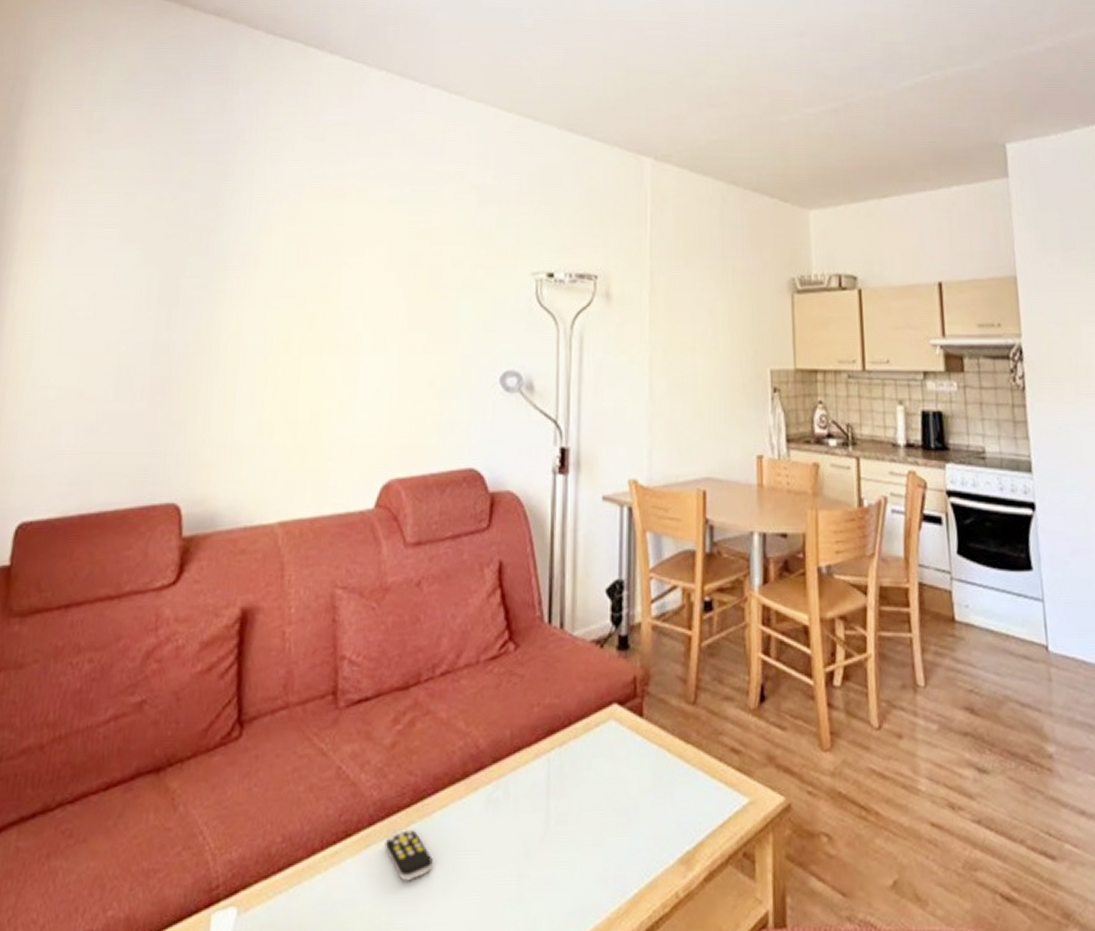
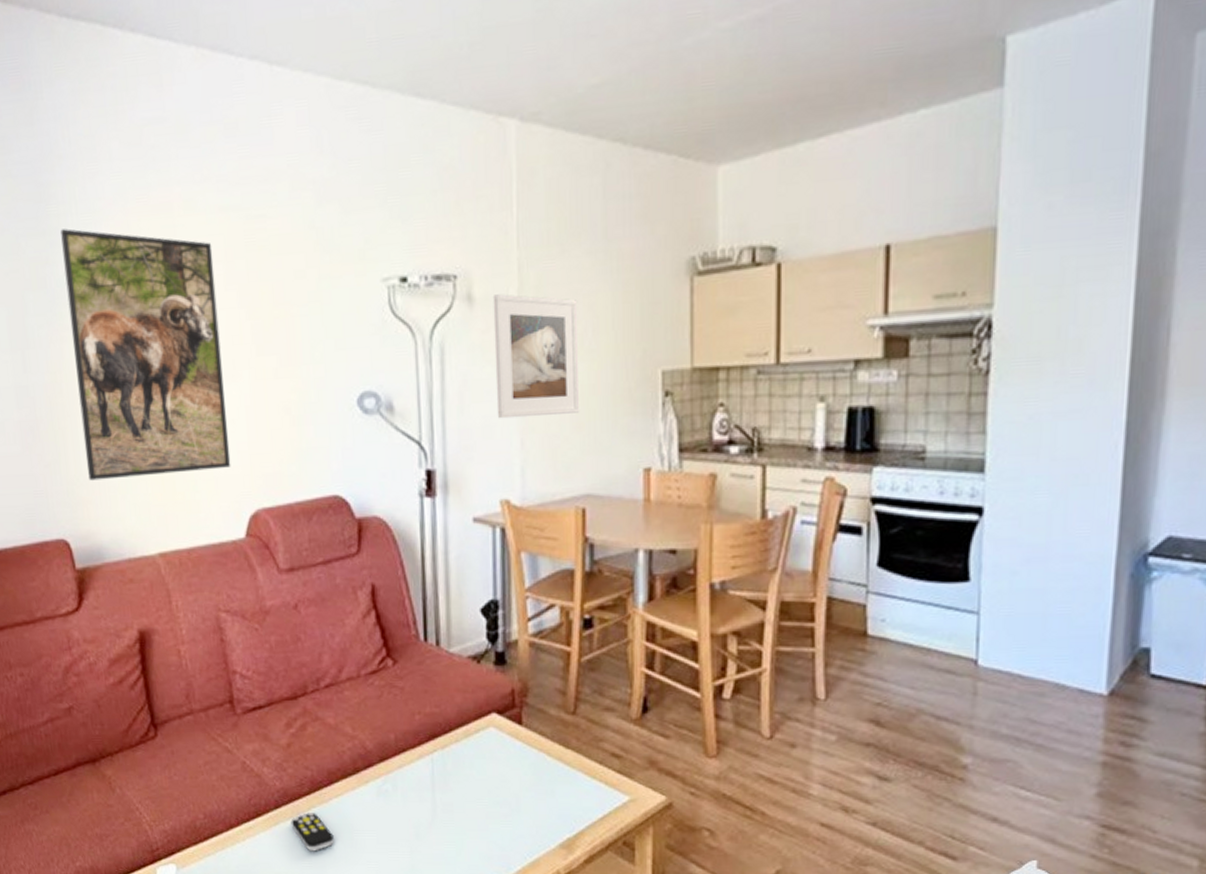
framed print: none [215,203,378,442] -> present [60,229,231,481]
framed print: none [628,295,701,404] -> present [492,294,579,419]

